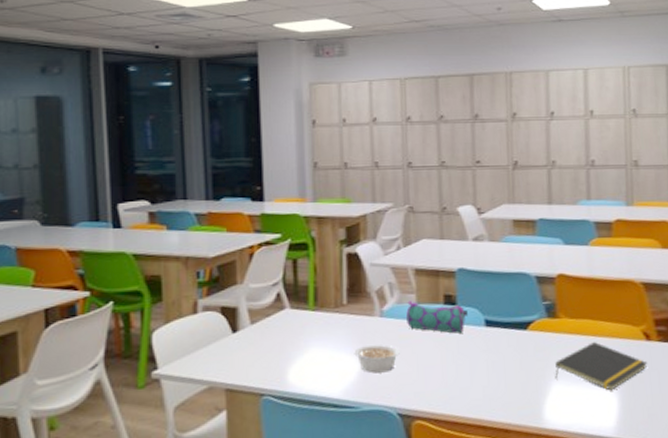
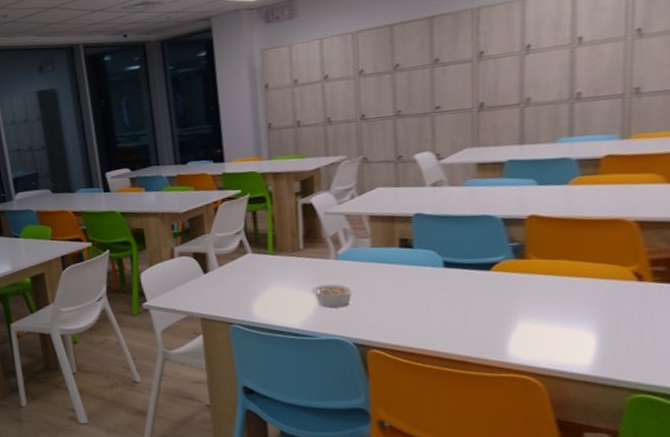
pencil case: present [406,300,468,334] -> none [361,244,425,274]
notepad: present [555,342,648,391] -> none [521,282,638,331]

